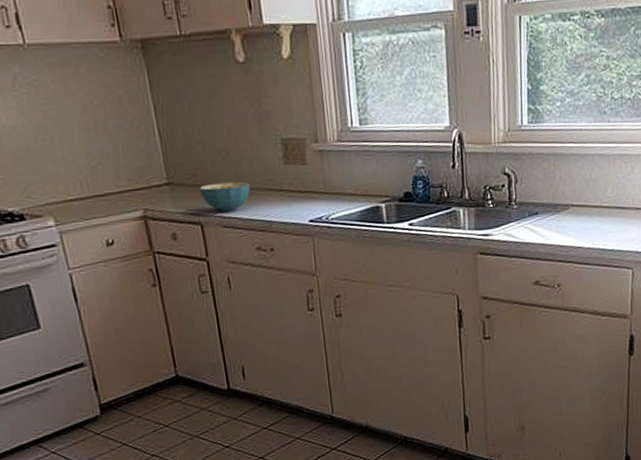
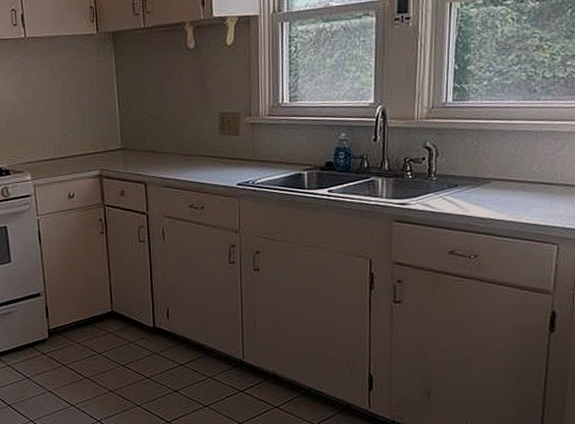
cereal bowl: present [199,181,250,211] -> none [146,148,189,173]

